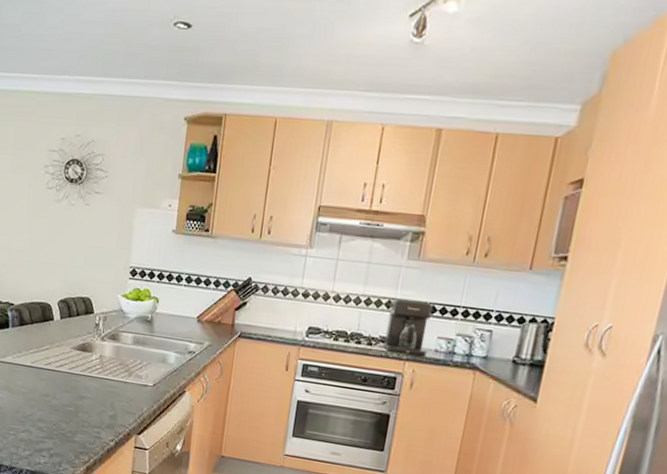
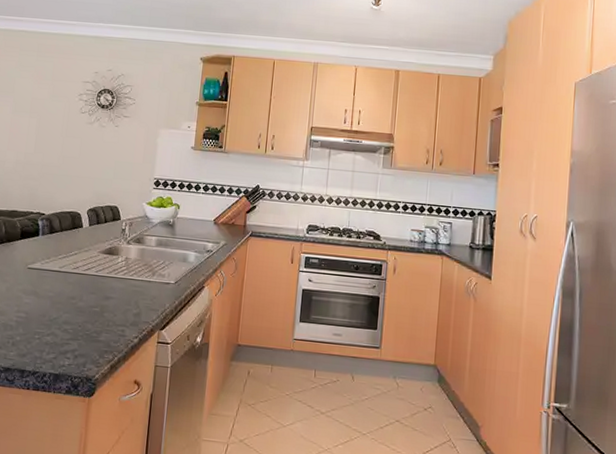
coffee maker: present [382,298,434,357] -> none [369,199,406,247]

